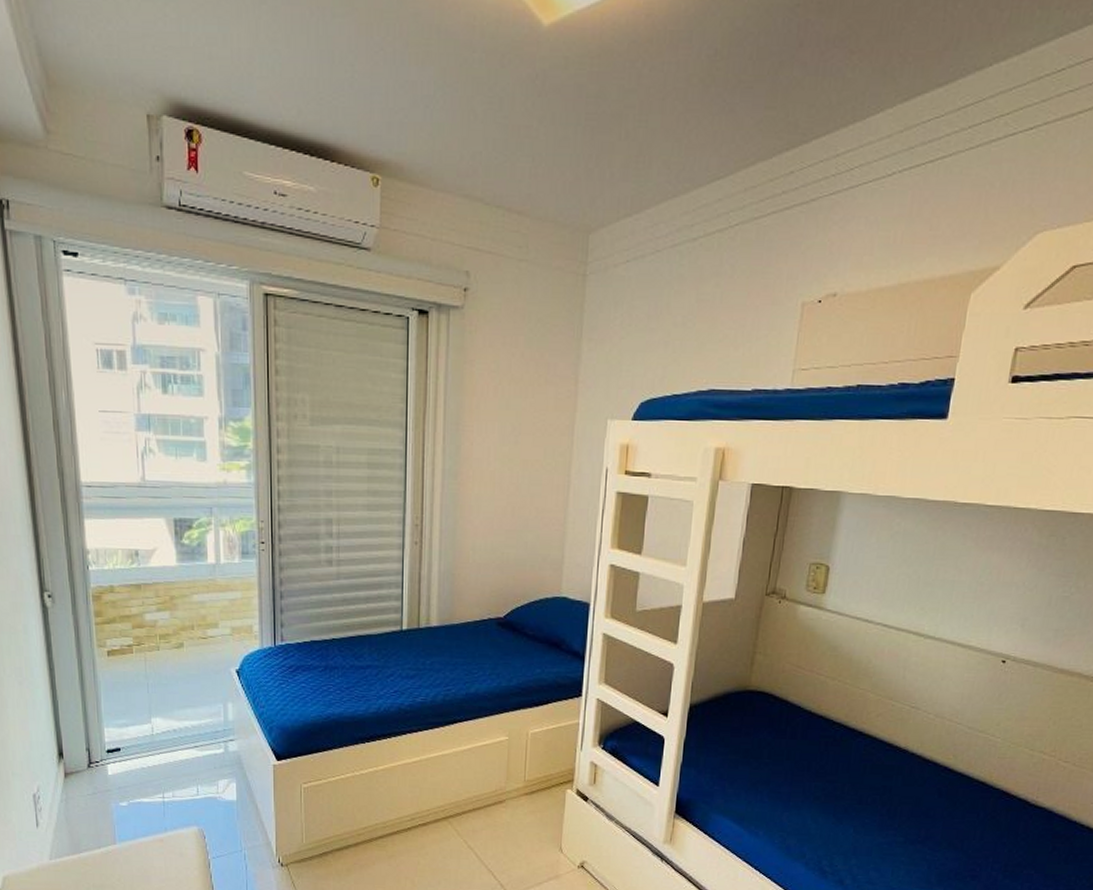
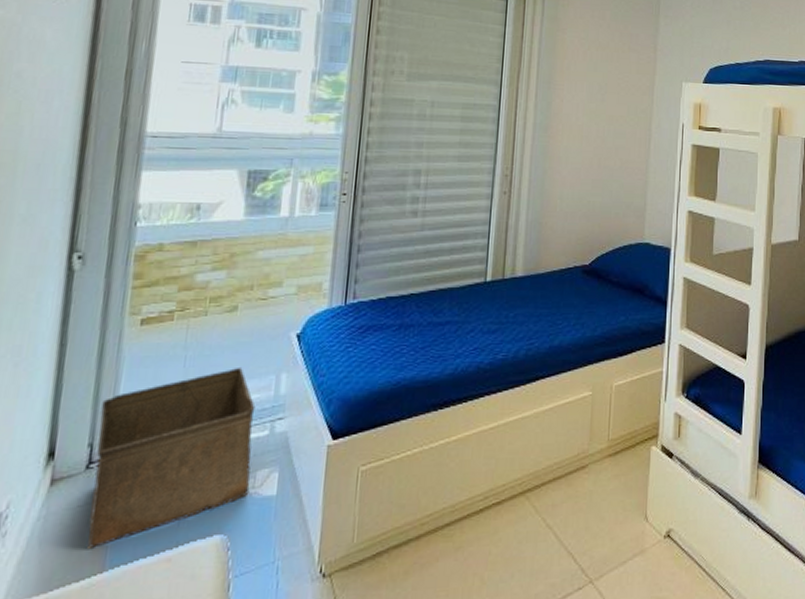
storage bin: none [90,695,215,826] -> present [87,366,256,548]

